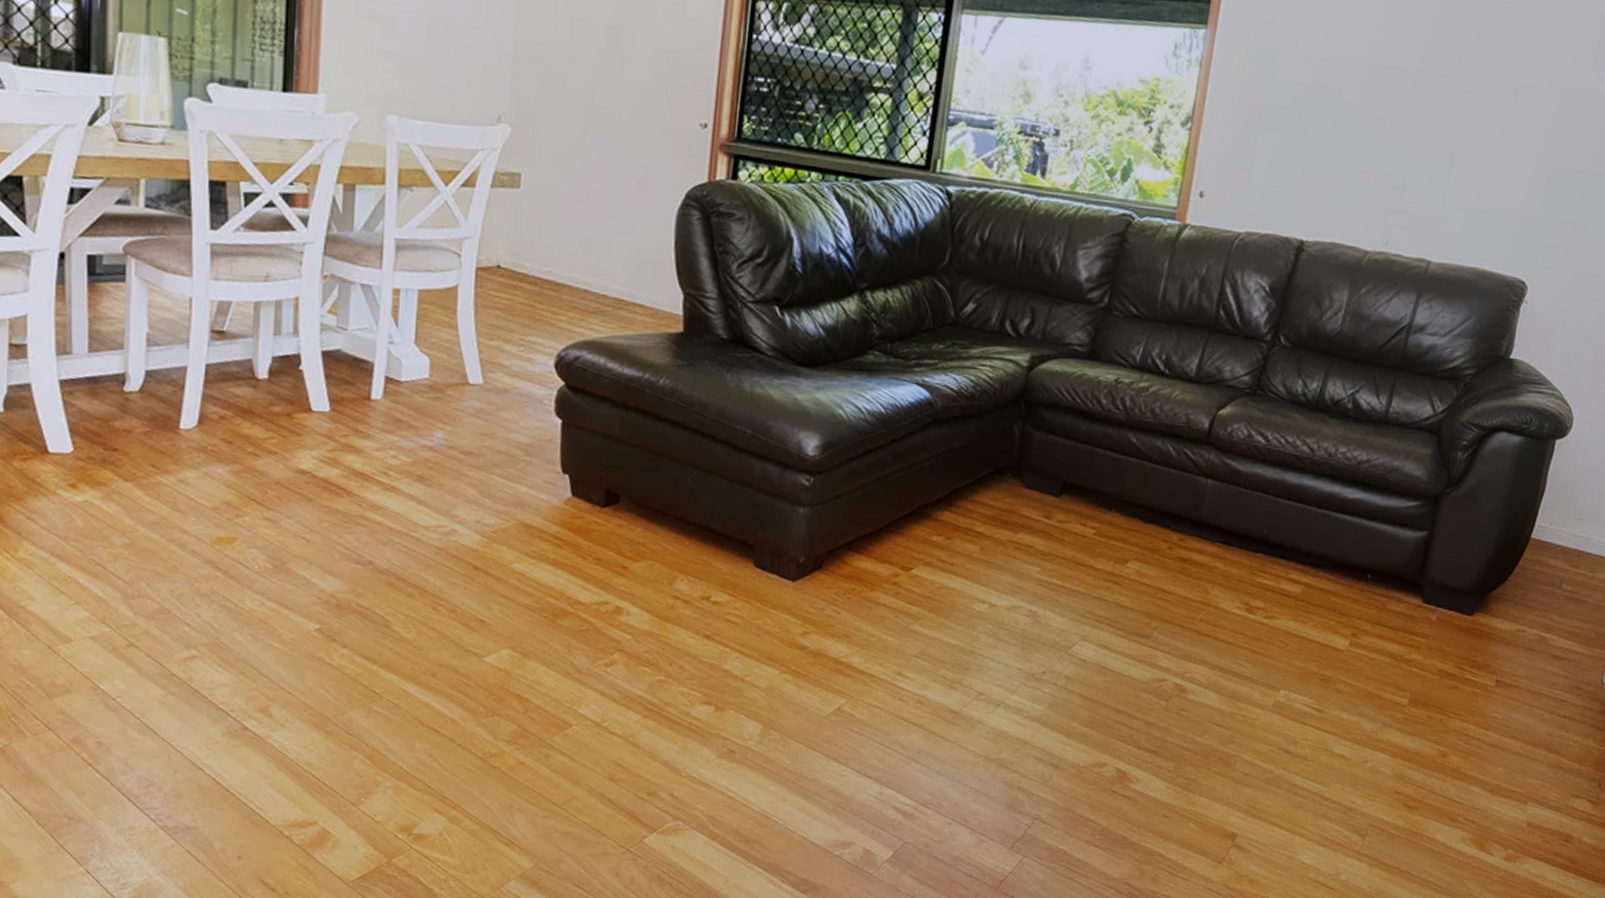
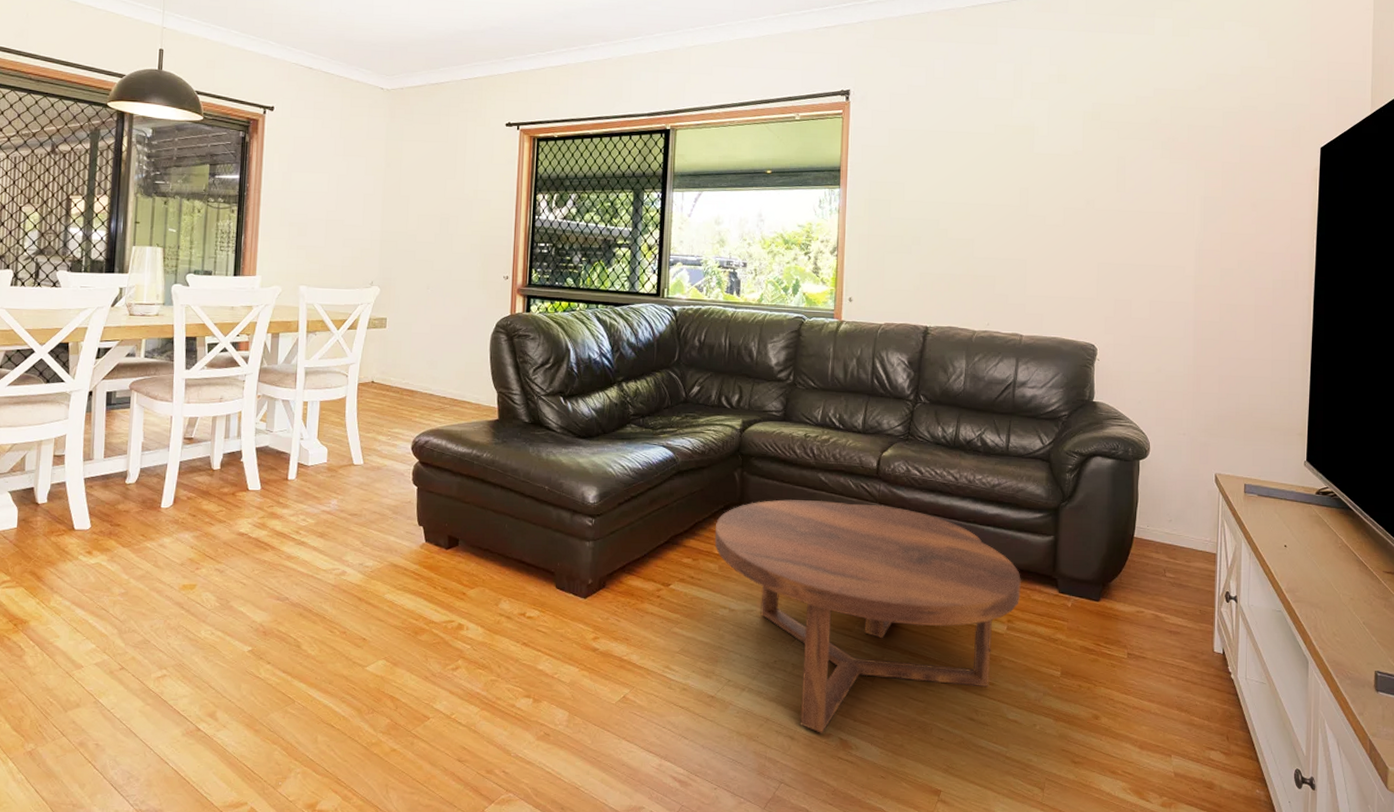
coffee table: none [977,465,1378,762] -> present [714,499,1022,733]

